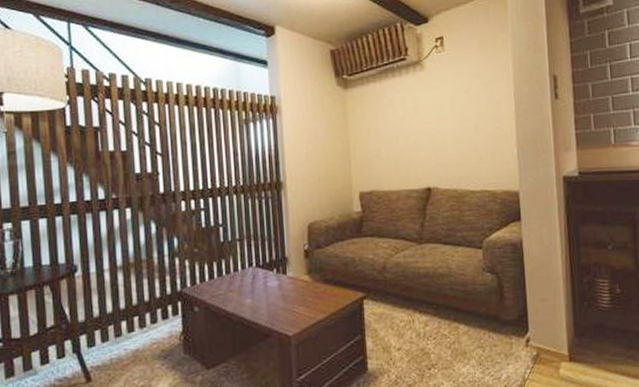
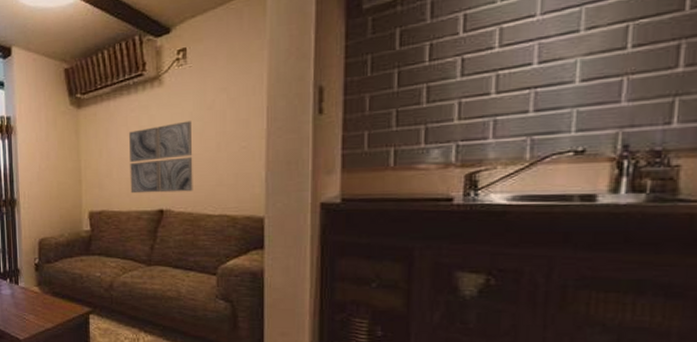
wall art: none [395,103,457,173] -> present [129,121,193,194]

